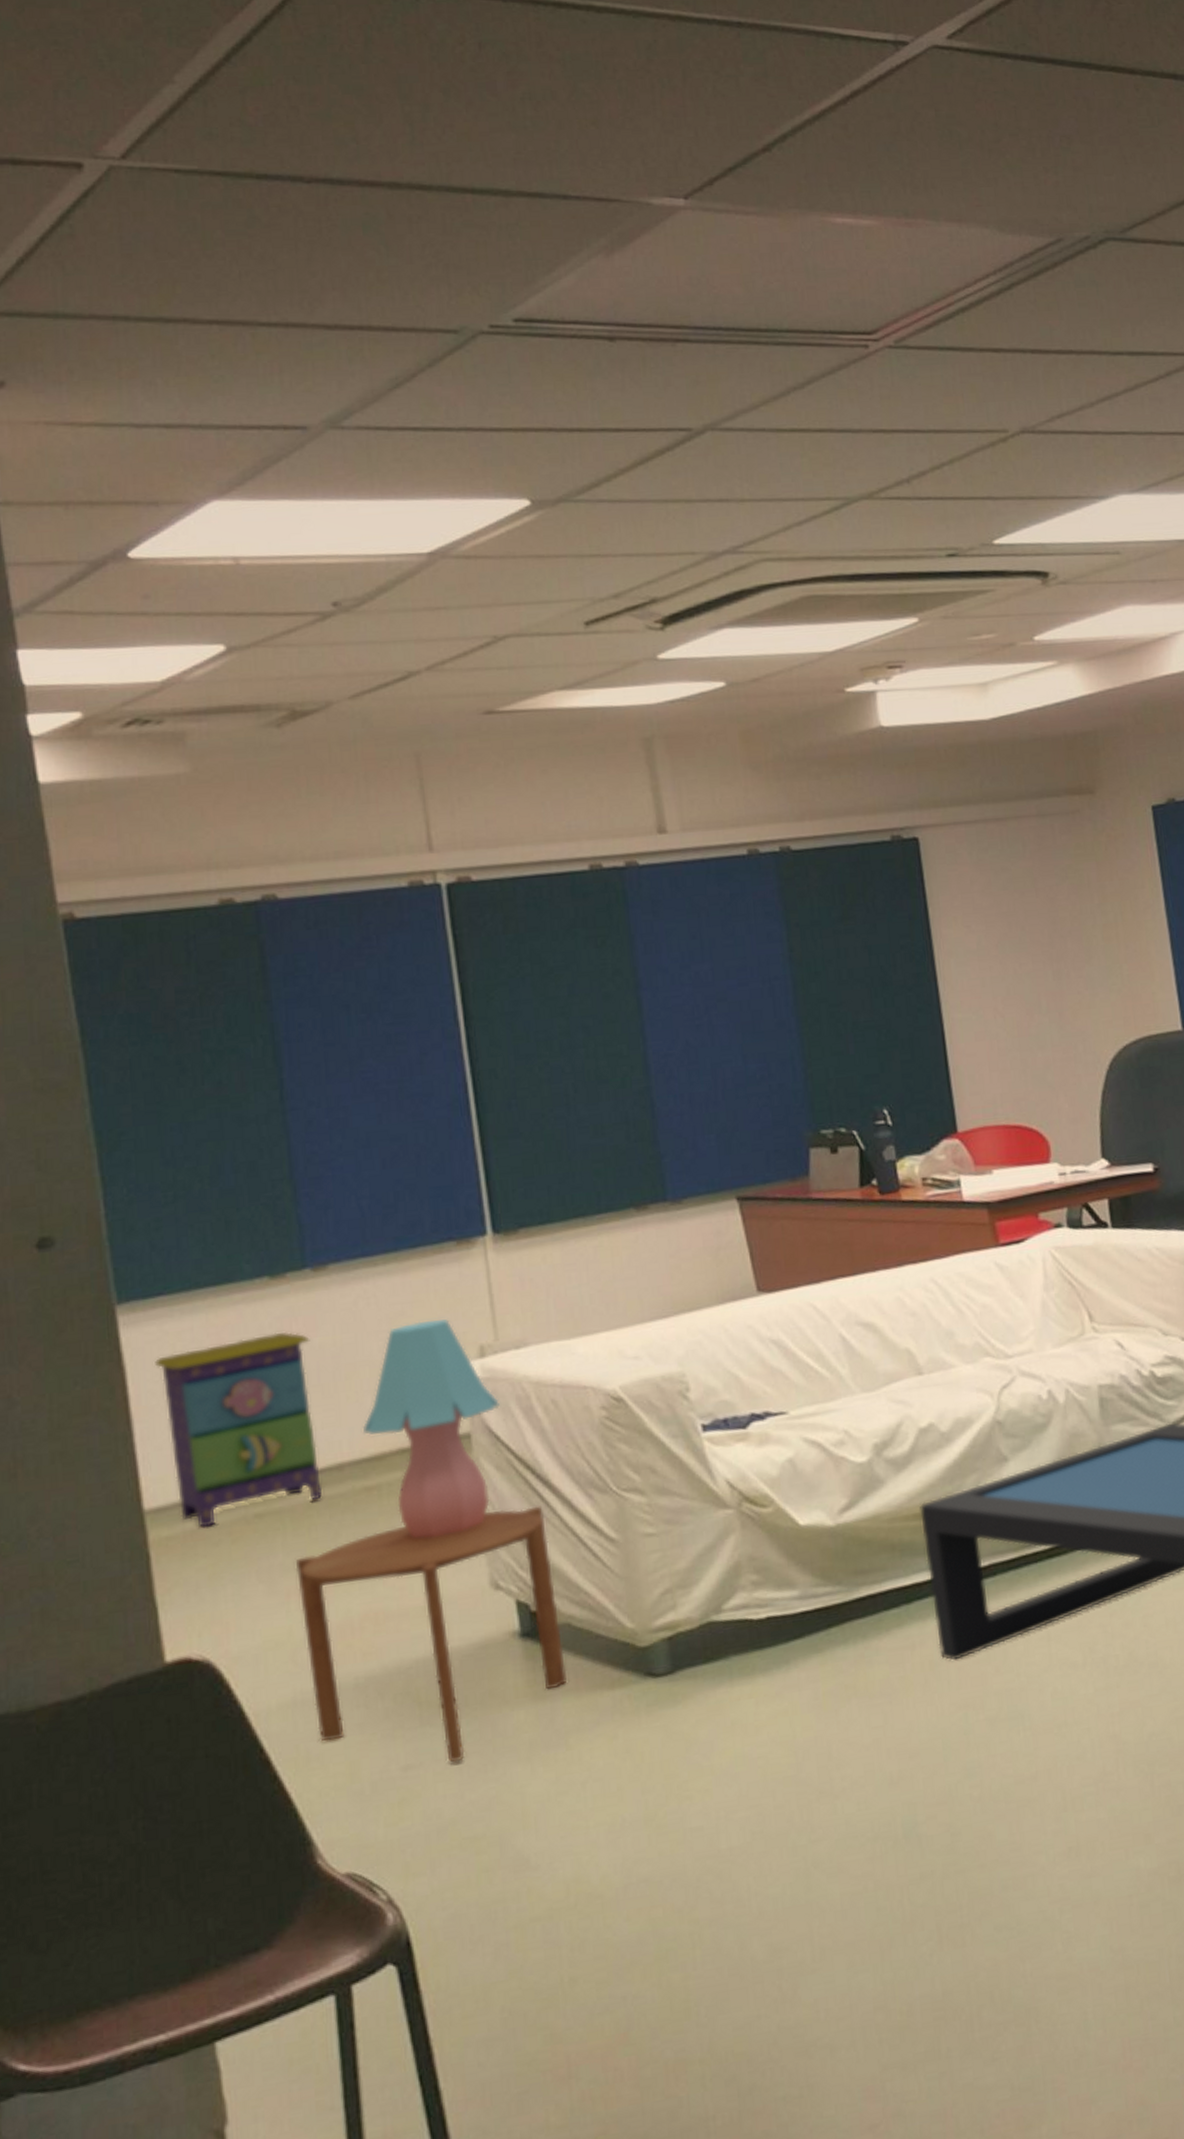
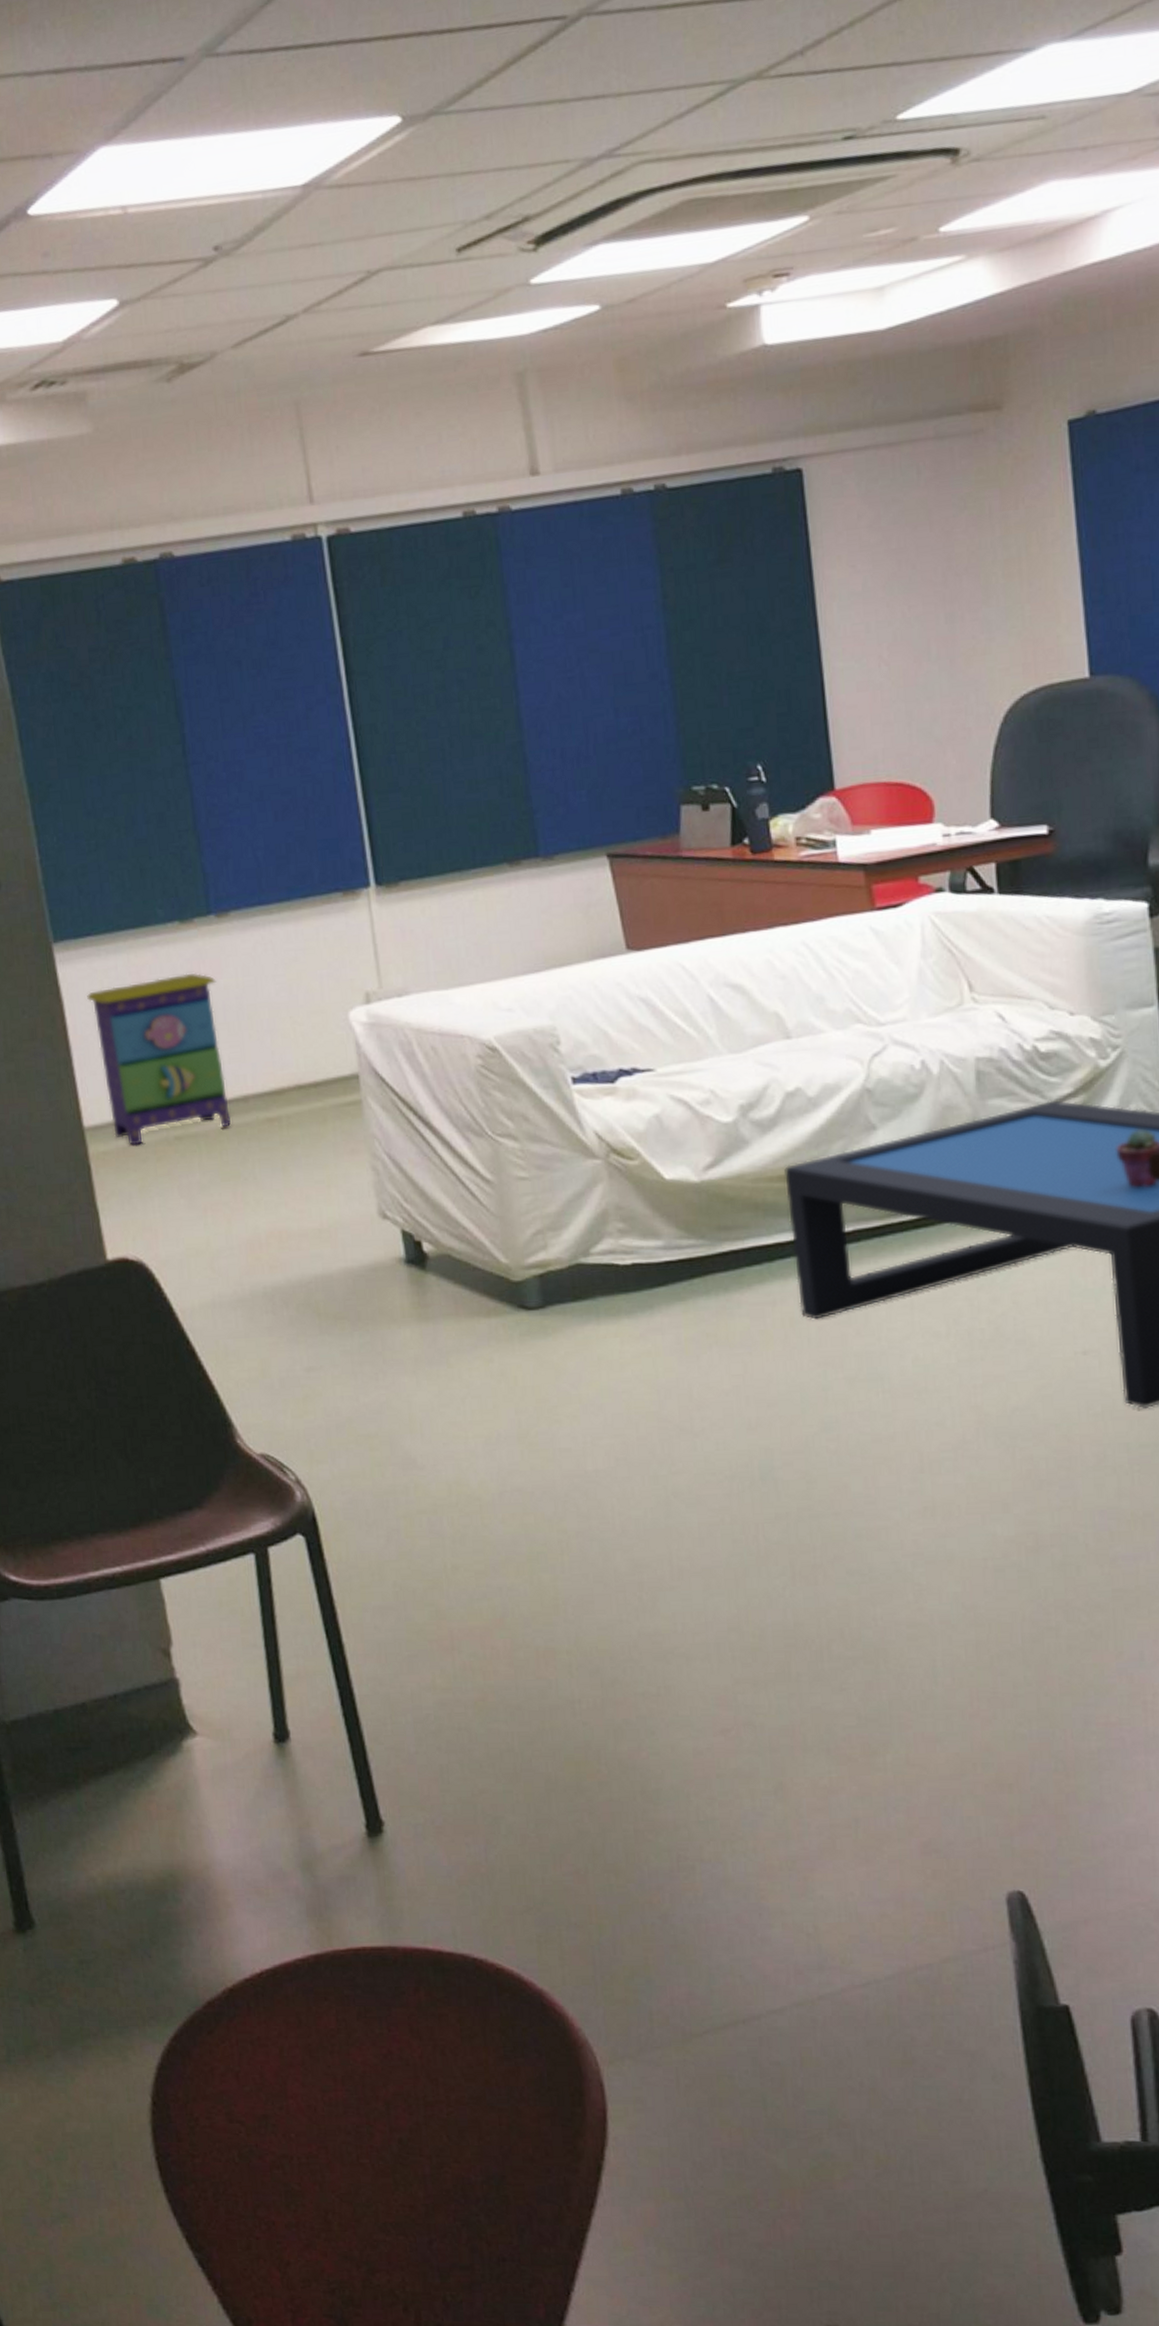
side table: present [295,1505,567,1763] -> none [210,1145,447,1369]
table lamp: present [362,1319,500,1539] -> none [263,966,384,1168]

